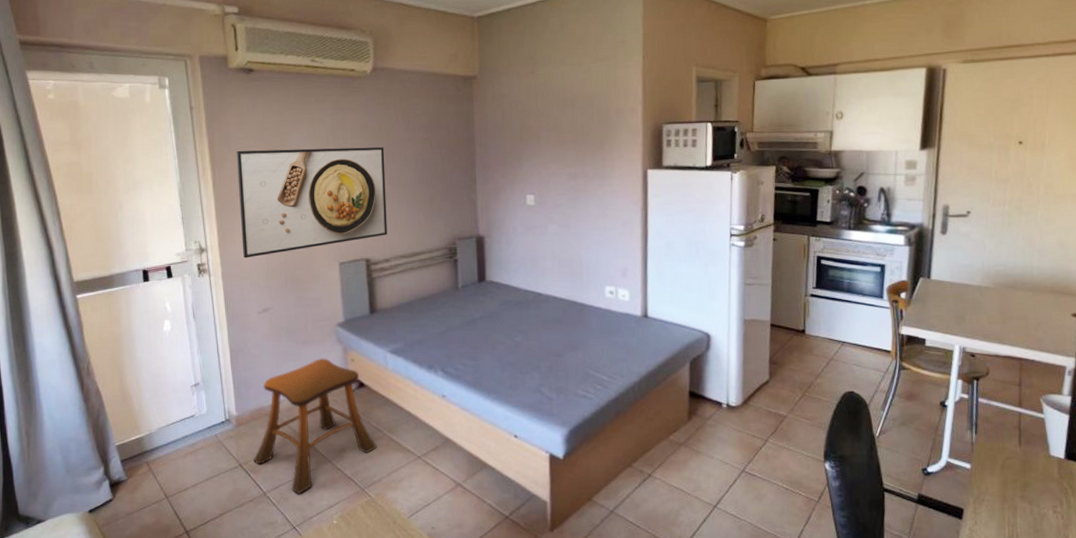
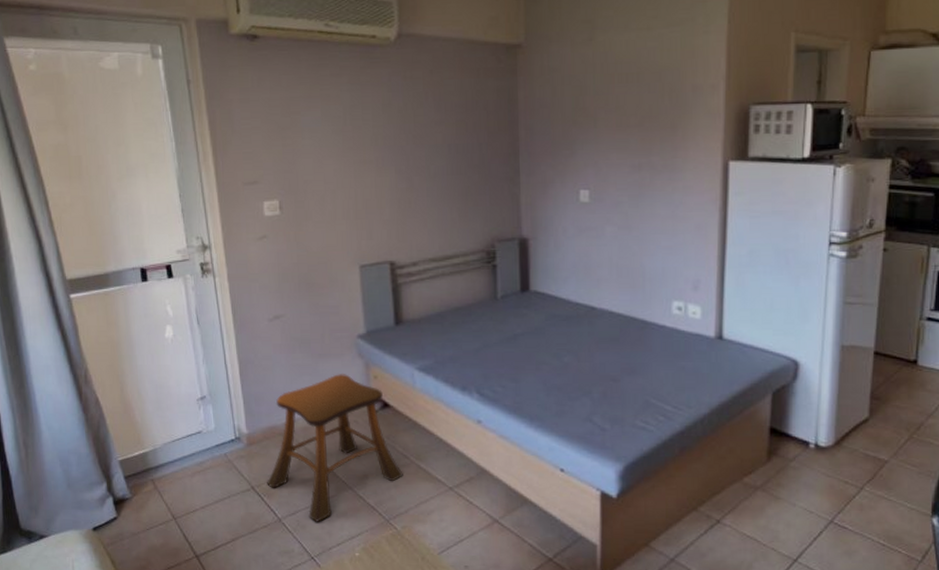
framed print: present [236,146,387,258] -> none [240,129,415,258]

